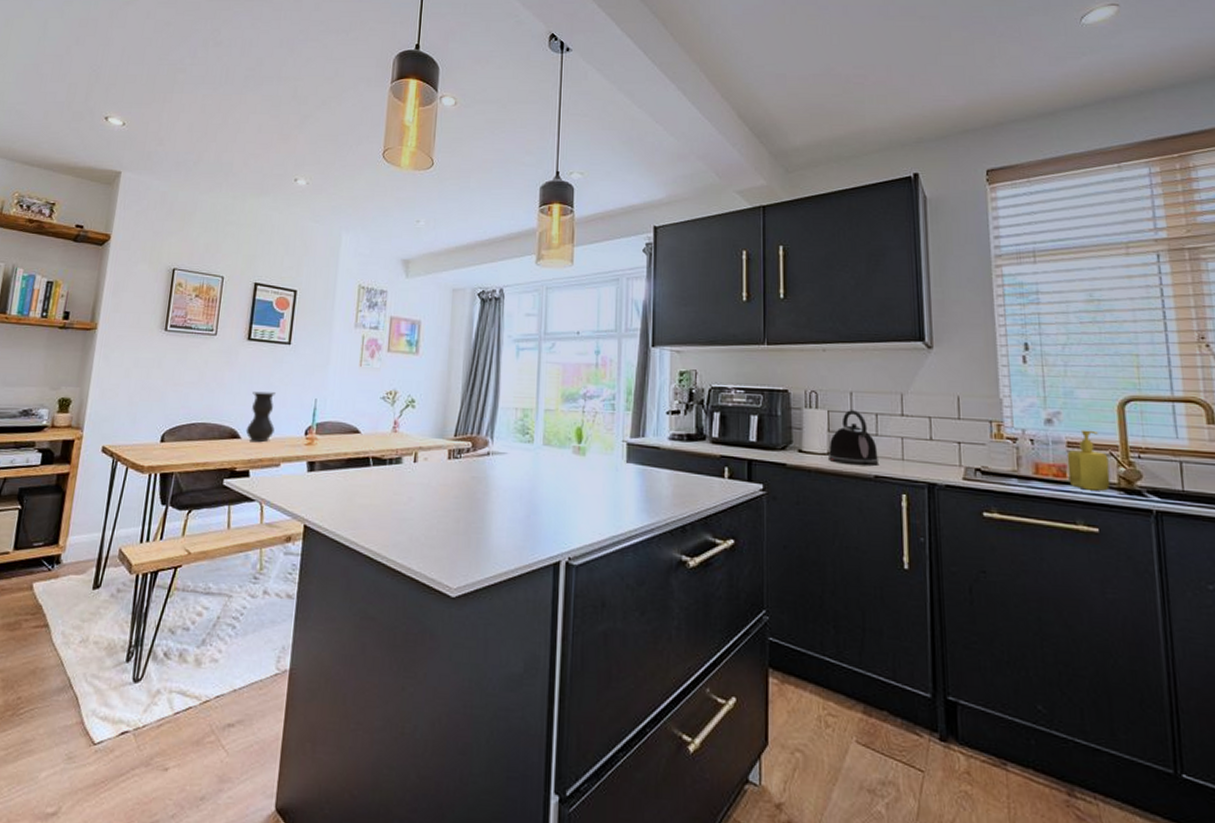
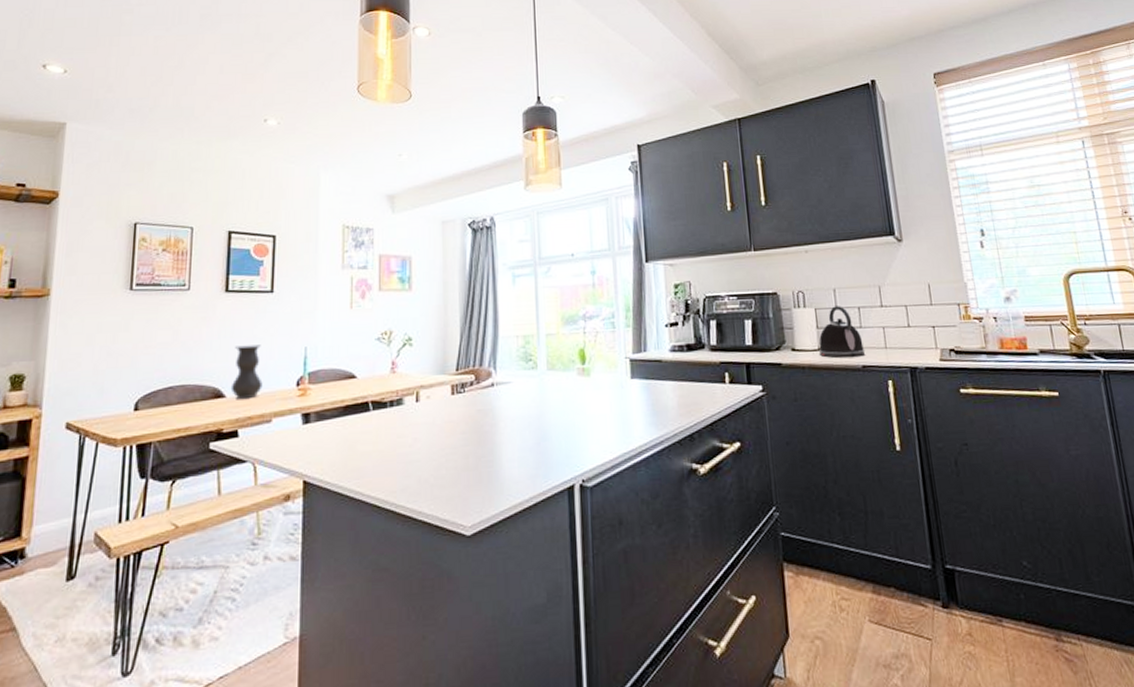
soap dispenser: present [1066,430,1111,491] -> none [1025,303,1065,359]

